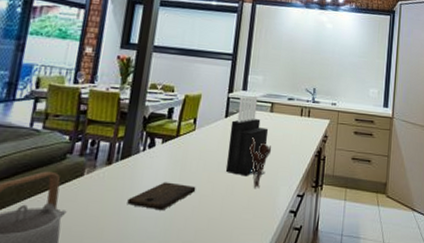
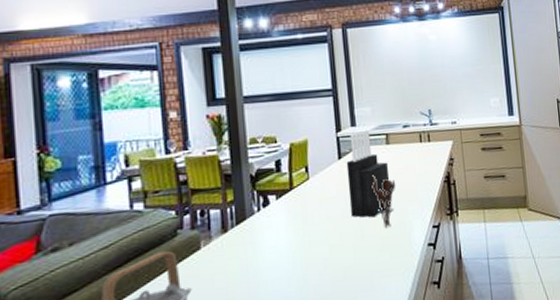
cutting board: present [127,182,196,211] -> none [253,237,324,271]

